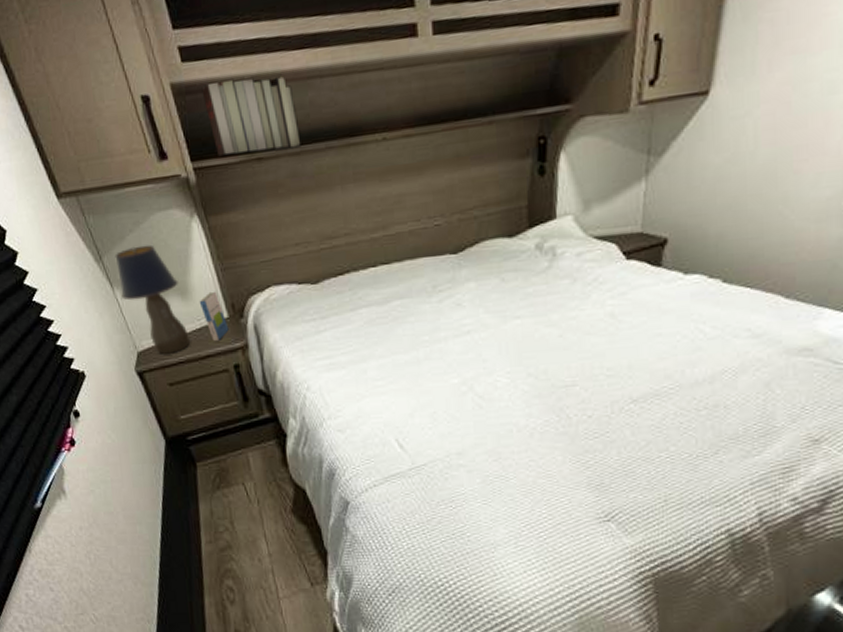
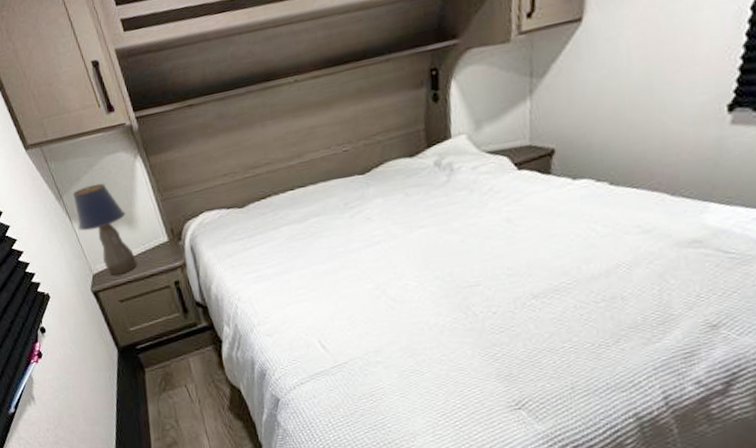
book: present [199,291,229,342] -> none [143,219,169,263]
books: present [201,76,301,158] -> none [141,36,225,107]

